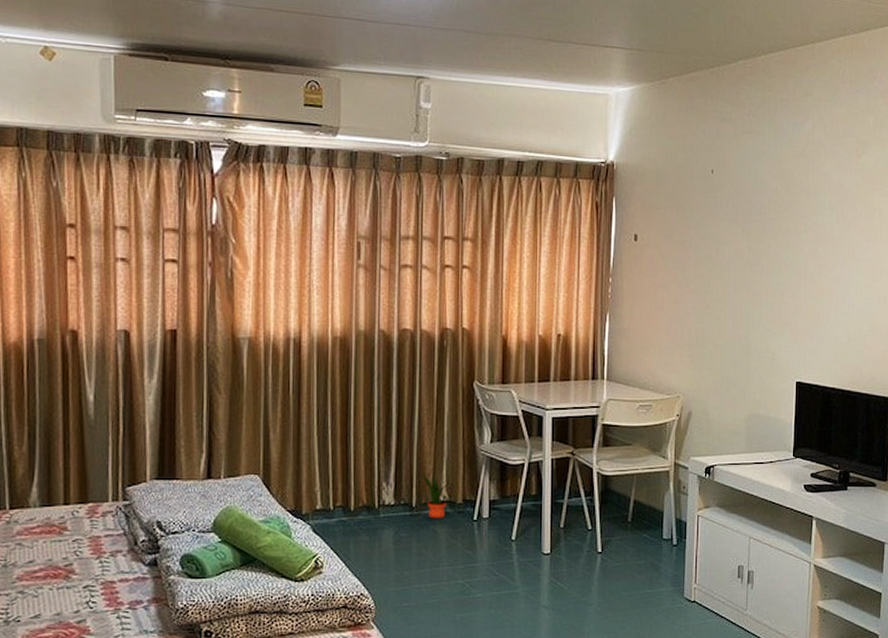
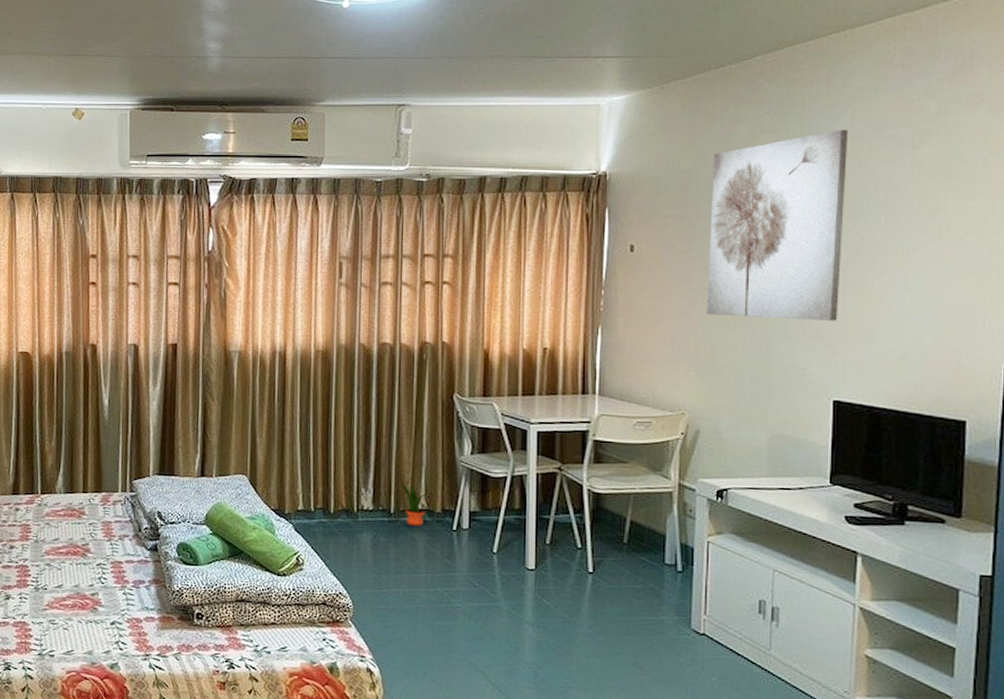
wall art: none [697,135,810,310] -> present [706,129,849,321]

